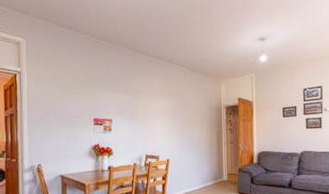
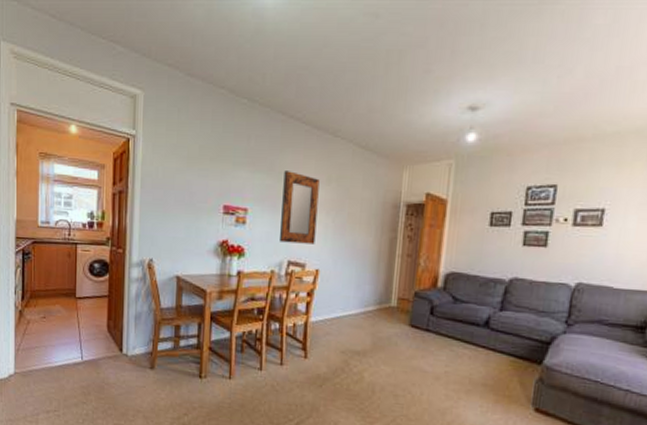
home mirror: none [137,90,164,142] -> present [280,171,320,244]

